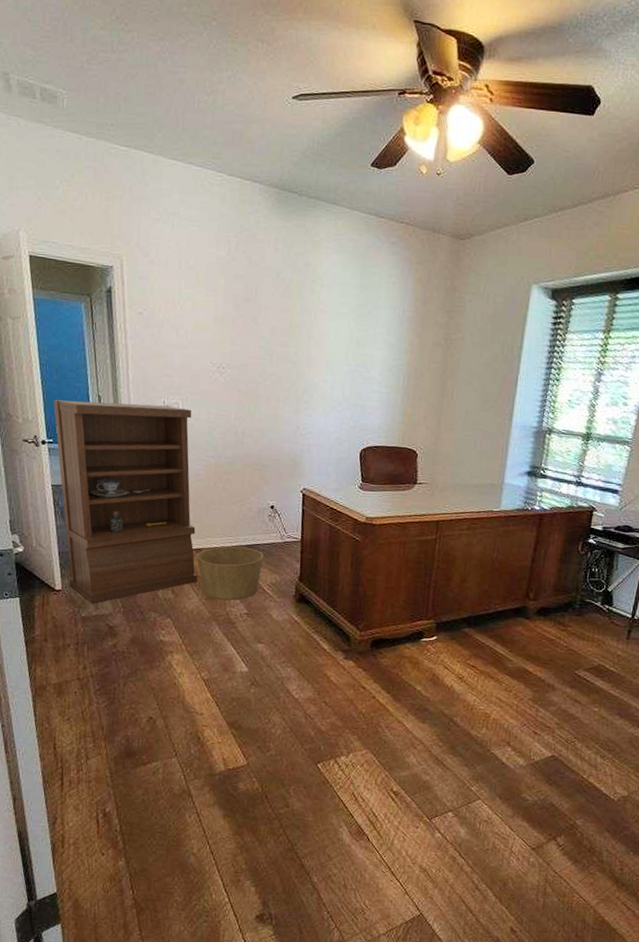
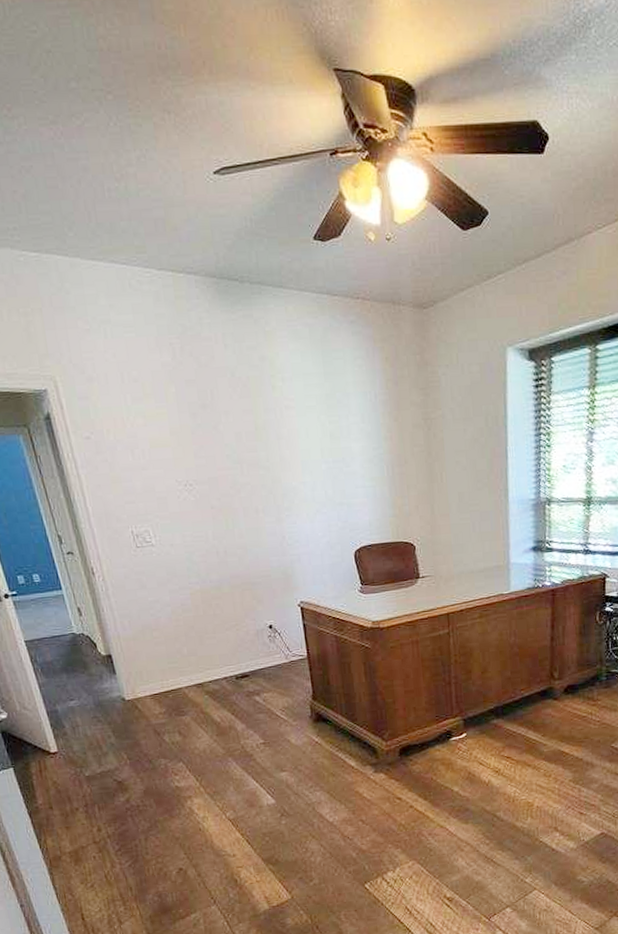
bookshelf: present [54,400,198,604] -> none [9,535,204,761]
basket: present [196,546,264,600] -> none [198,673,272,734]

